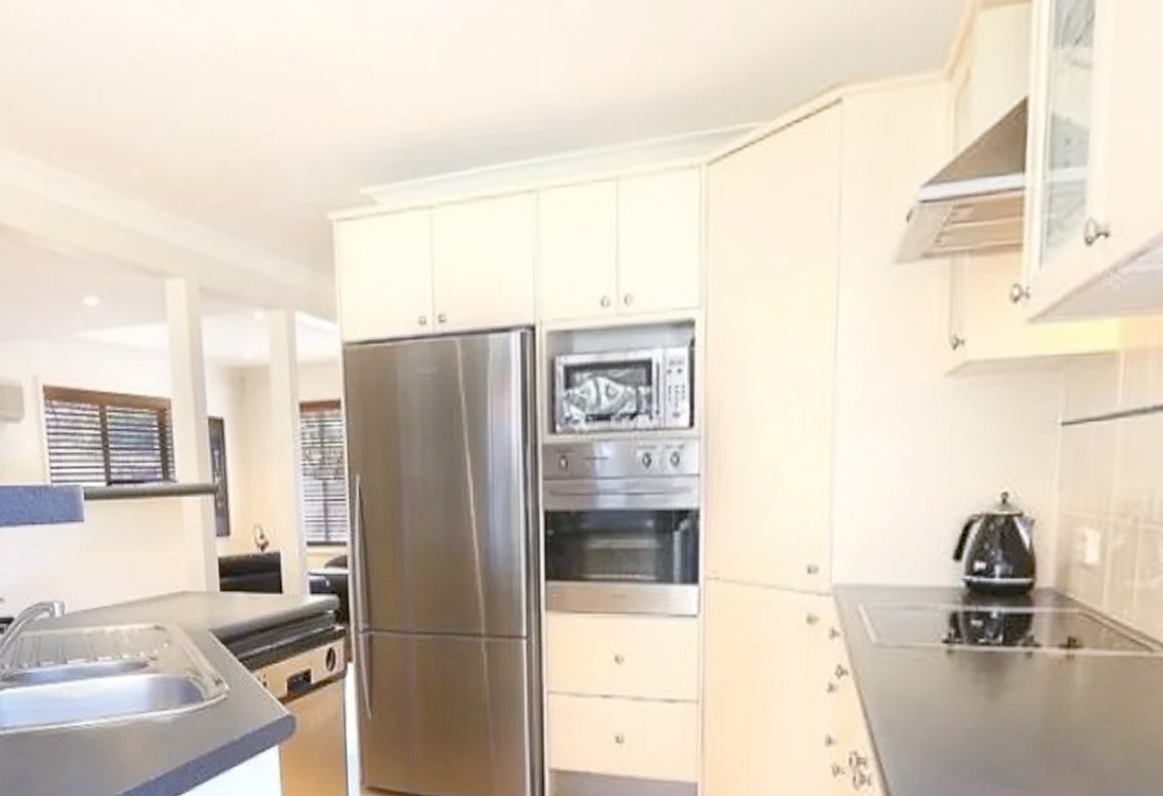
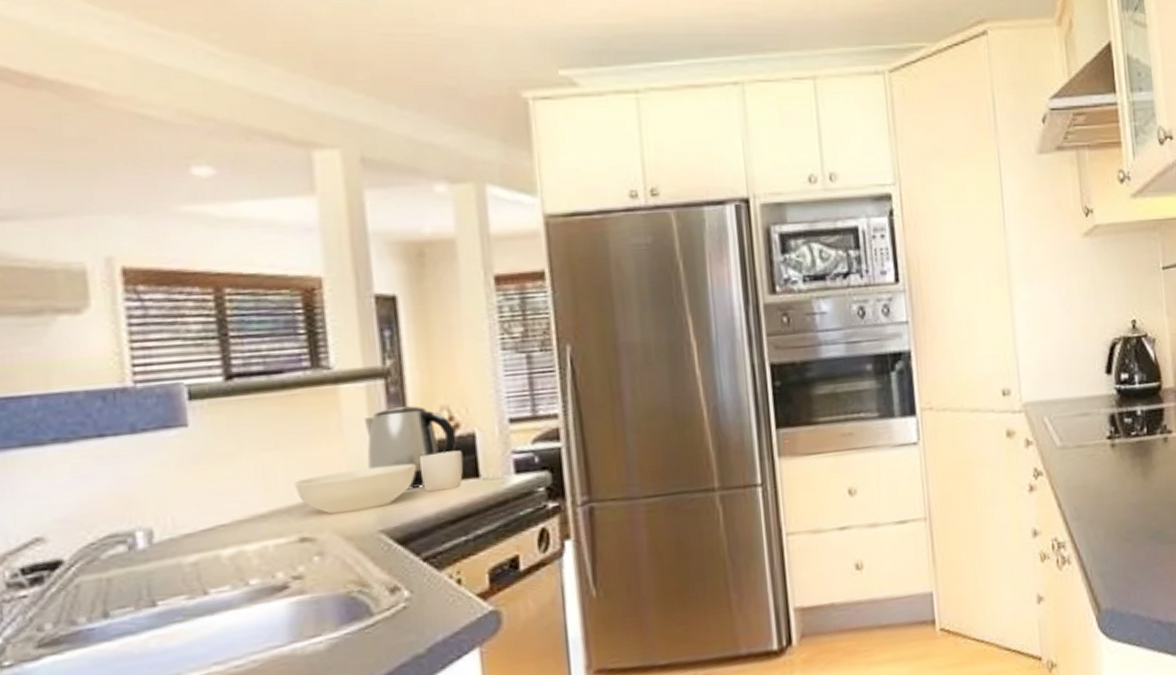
bowl: none [151,573,237,610] -> present [293,463,418,515]
kettle: none [199,521,266,597] -> present [363,405,457,490]
mug: none [237,566,271,602] -> present [418,450,464,493]

